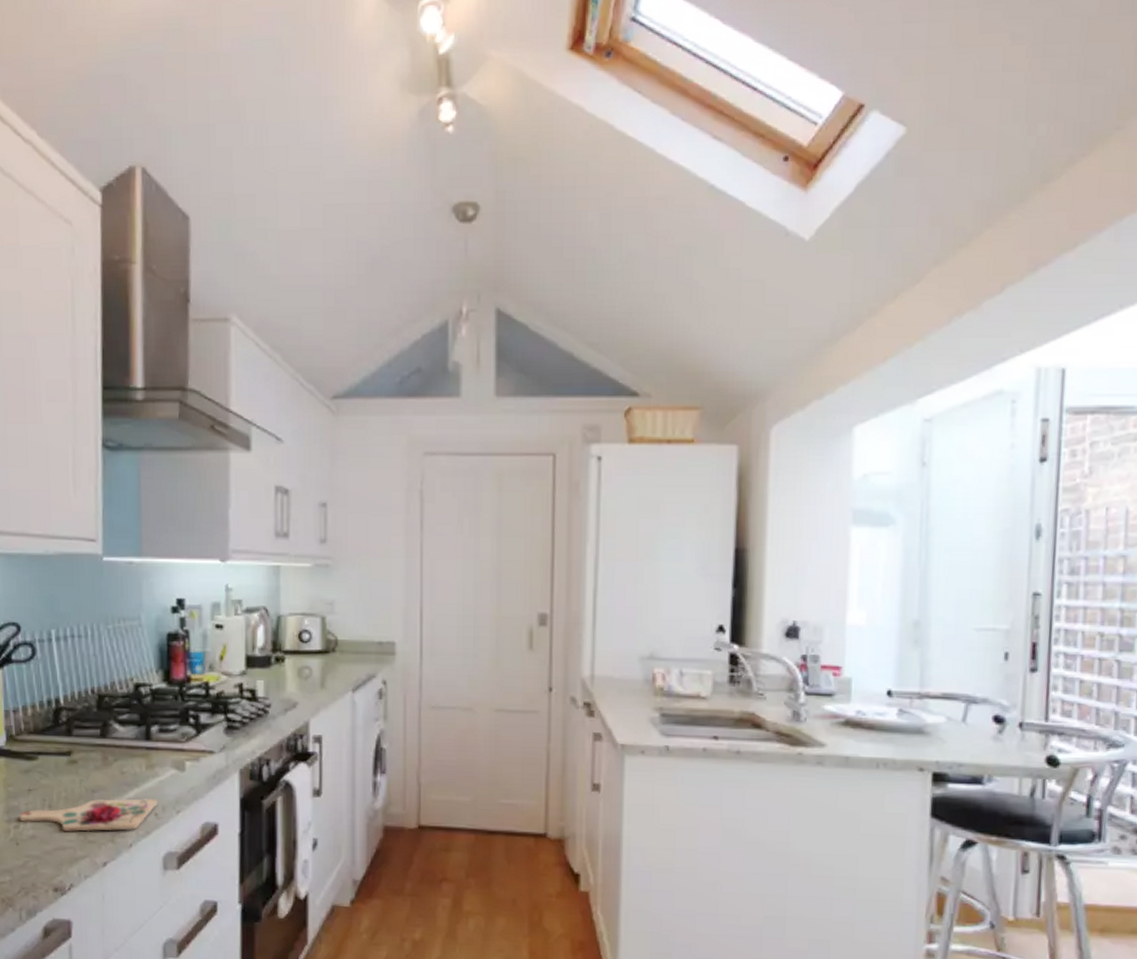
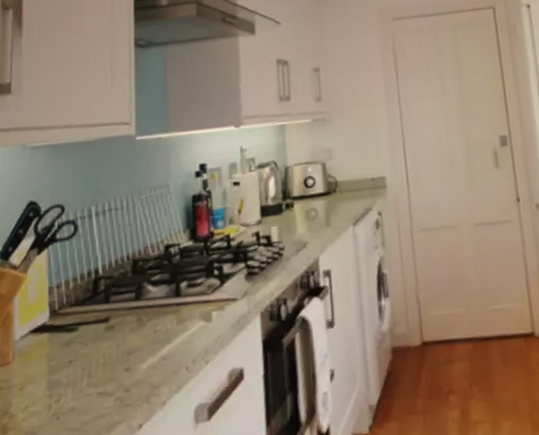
cutting board: present [20,798,158,832] -> none [61,352,188,398]

